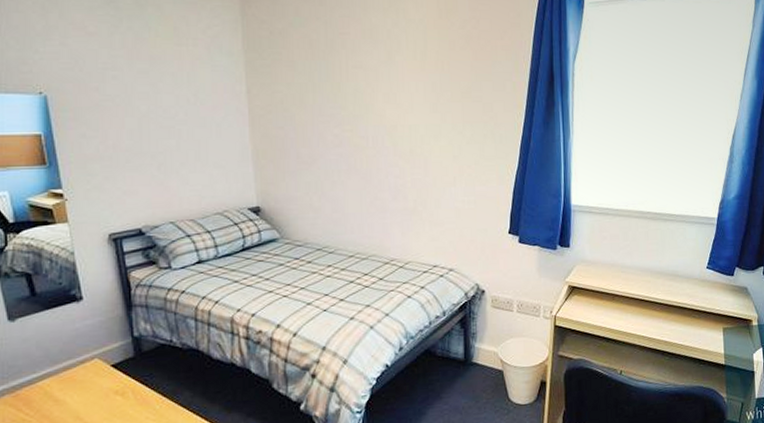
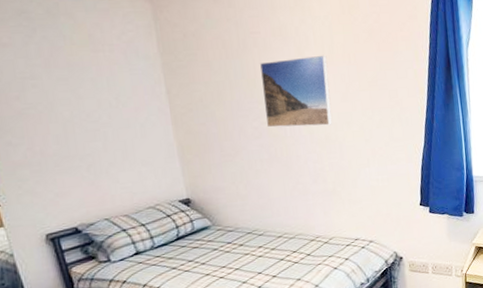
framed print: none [347,61,419,138] -> present [260,55,332,128]

